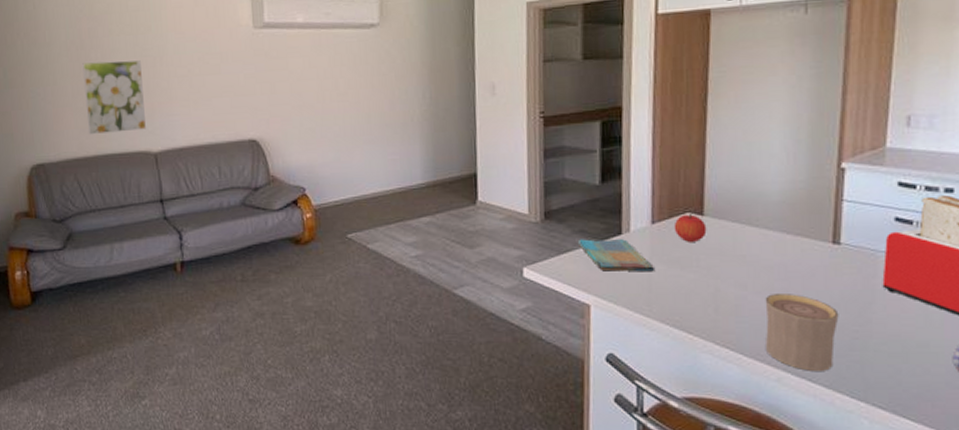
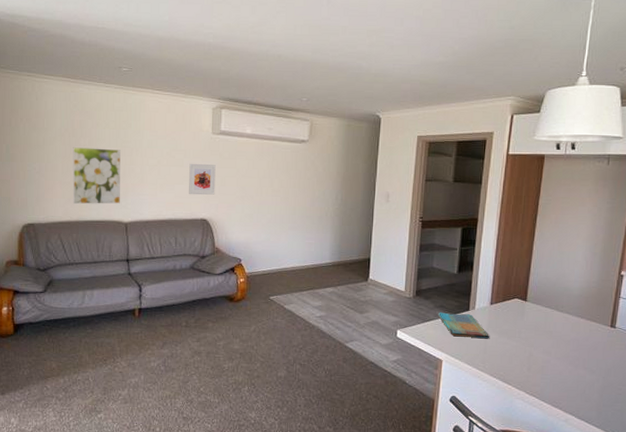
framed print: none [228,68,264,110] -> present [189,163,216,195]
fruit: present [673,214,707,242] -> none [505,299,528,320]
cup: present [765,292,839,371] -> none [560,359,610,416]

